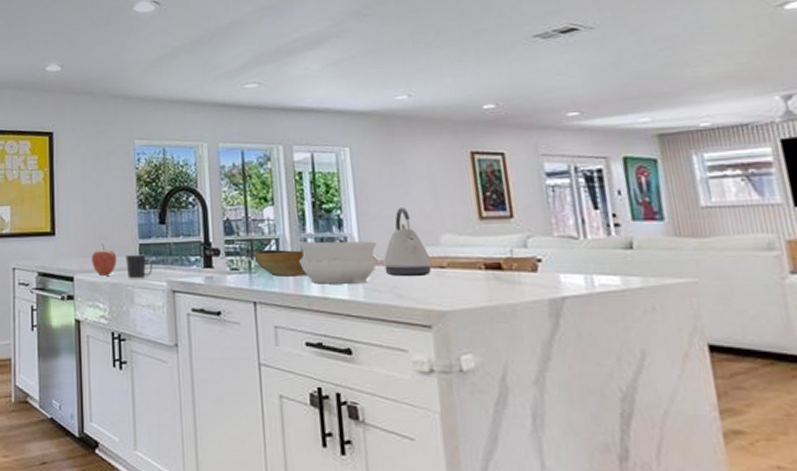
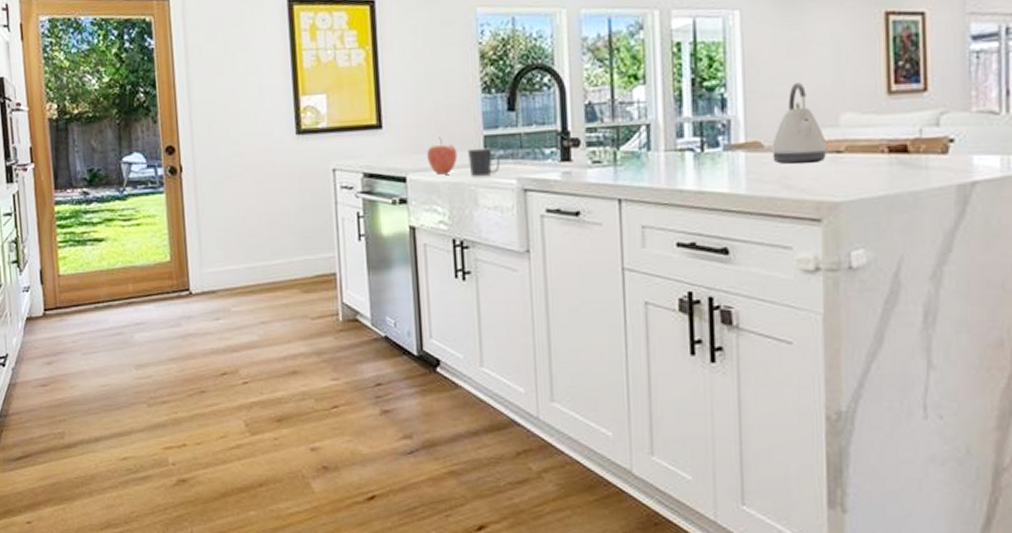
bowl: present [254,249,308,277] -> none [620,137,683,169]
bowl: present [298,241,378,285] -> none [673,123,765,177]

